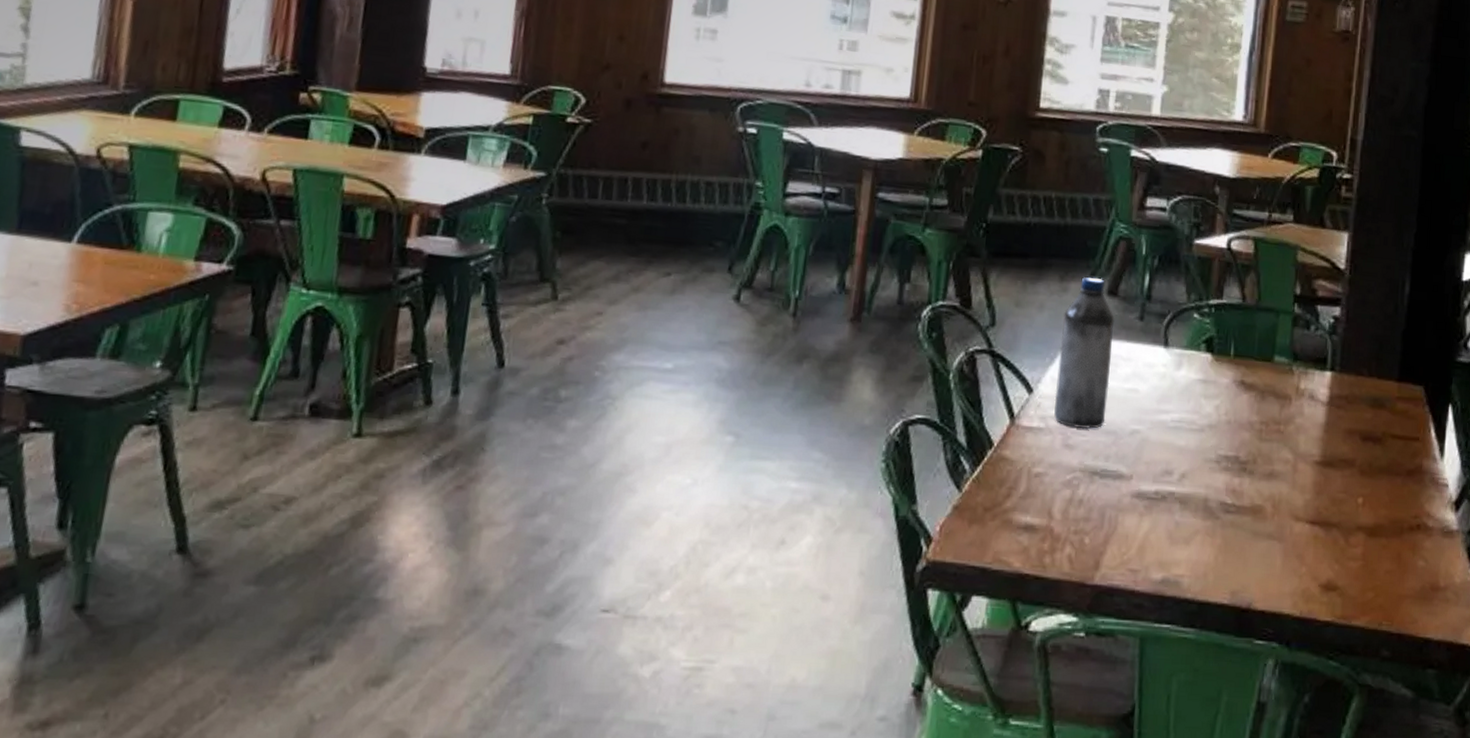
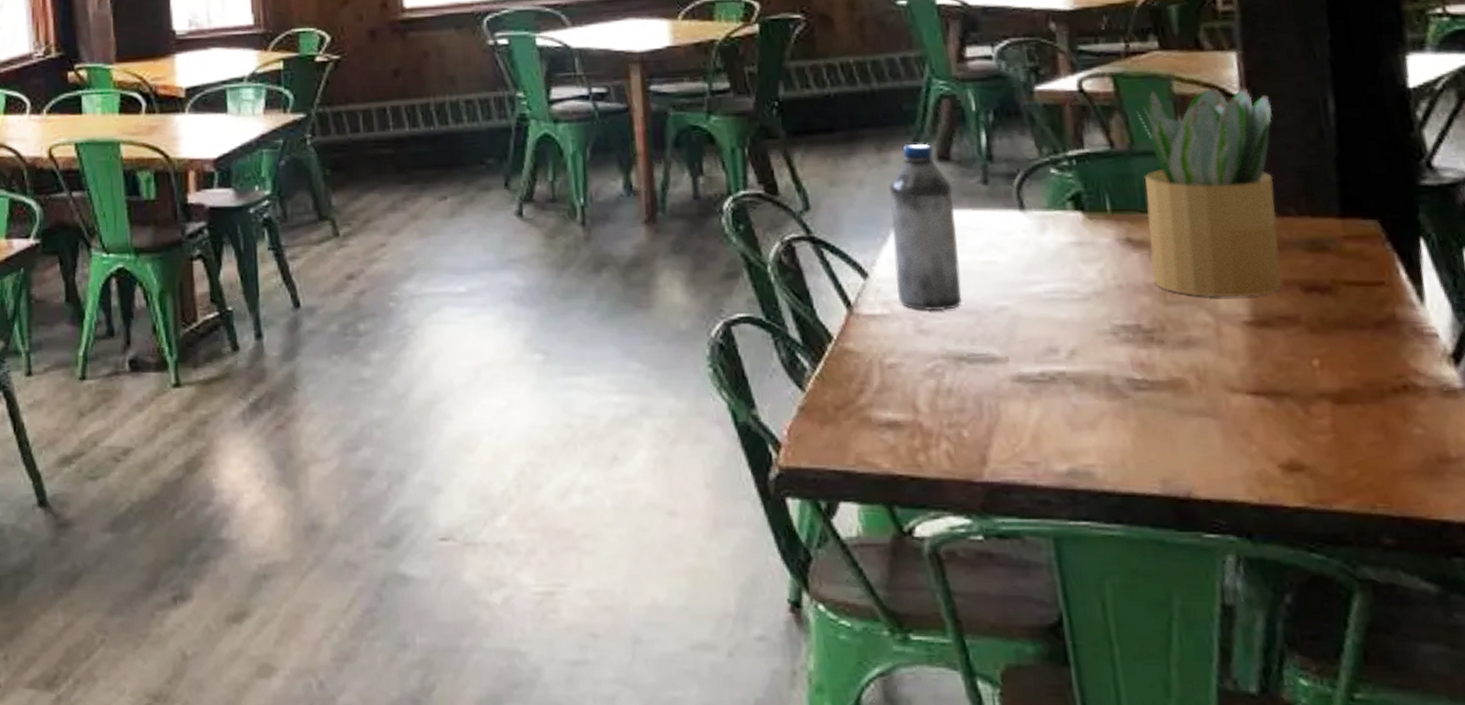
potted plant: none [1254,256,1366,441] -> present [1136,88,1281,298]

